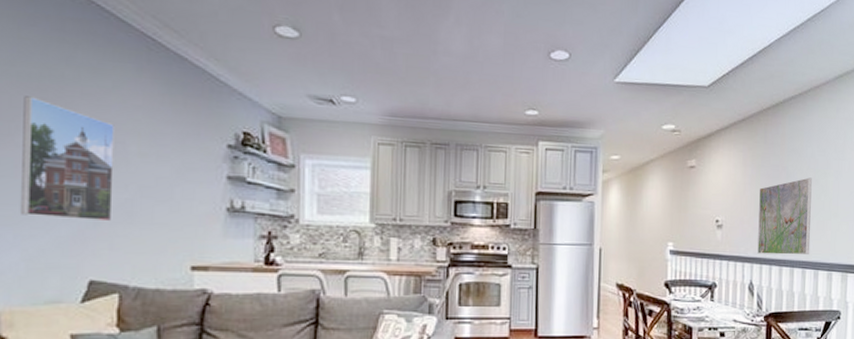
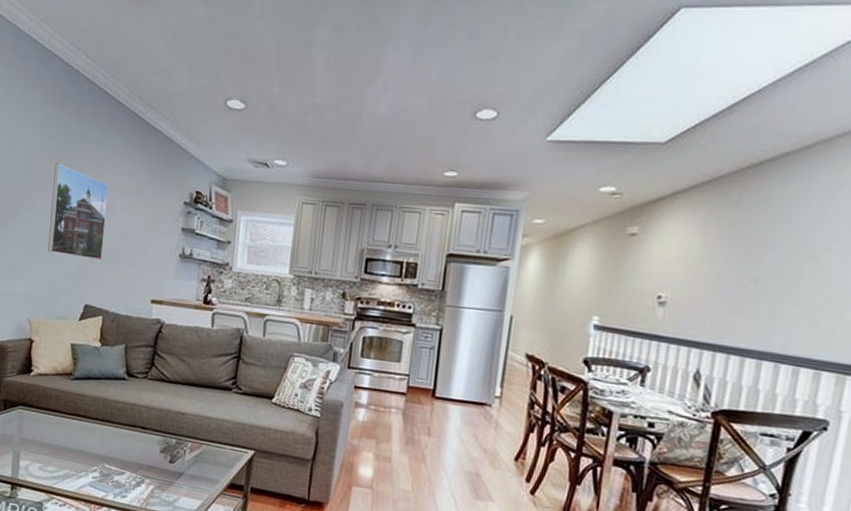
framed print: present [757,177,812,255] -> none [711,252,805,347]

